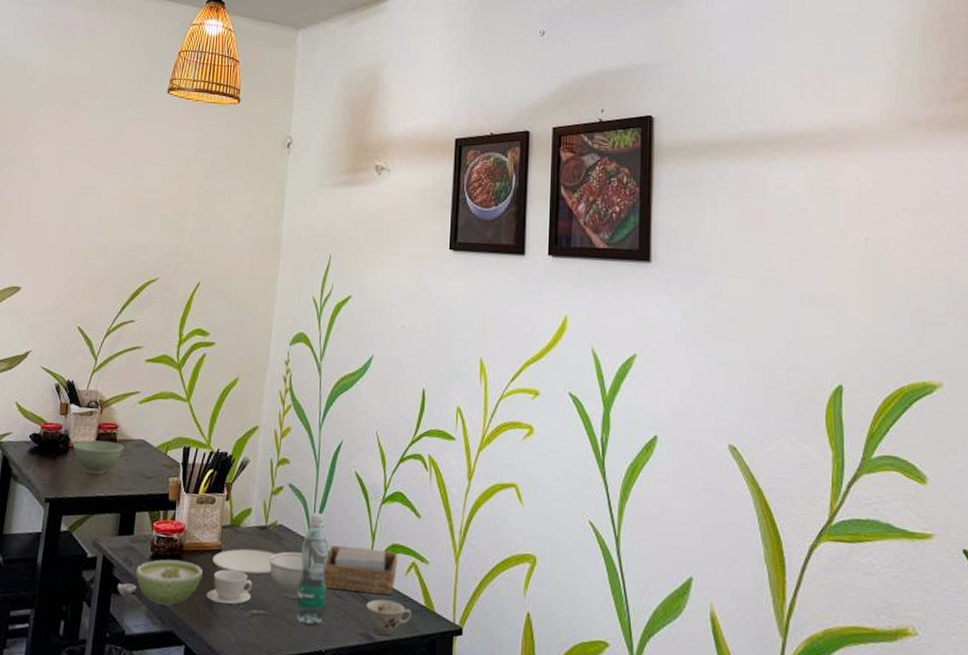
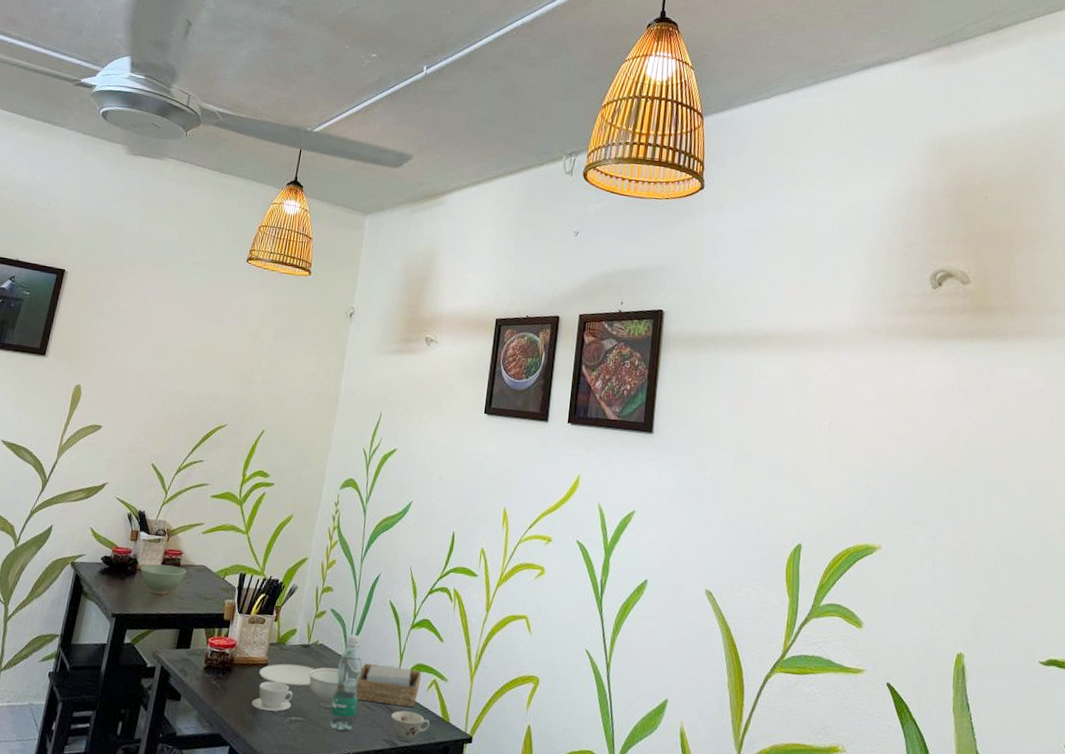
frying pan: present [117,559,203,606] -> none [172,670,250,711]

